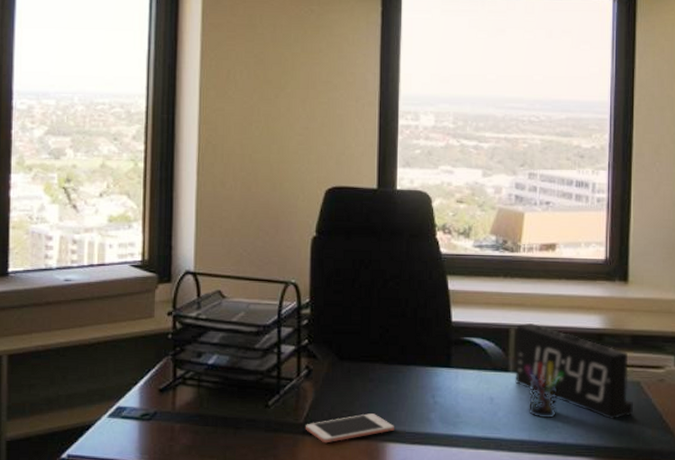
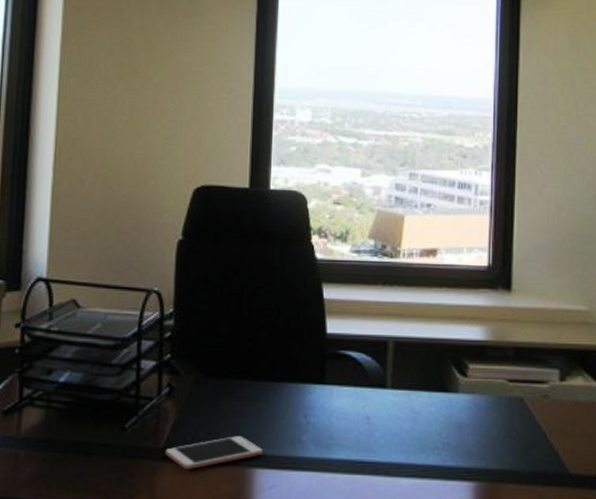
alarm clock: present [515,322,633,419] -> none [393,334,516,439]
pen holder: present [525,362,564,420] -> none [403,377,444,441]

